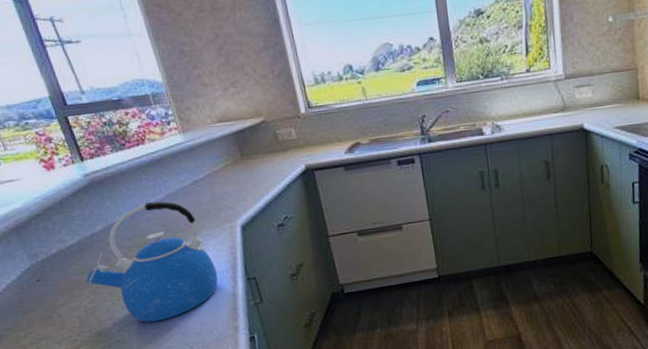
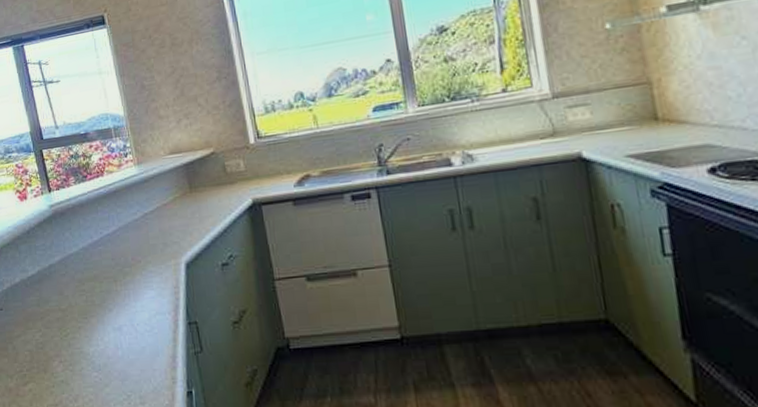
kettle: present [86,201,218,323] -> none [40,234,160,363]

